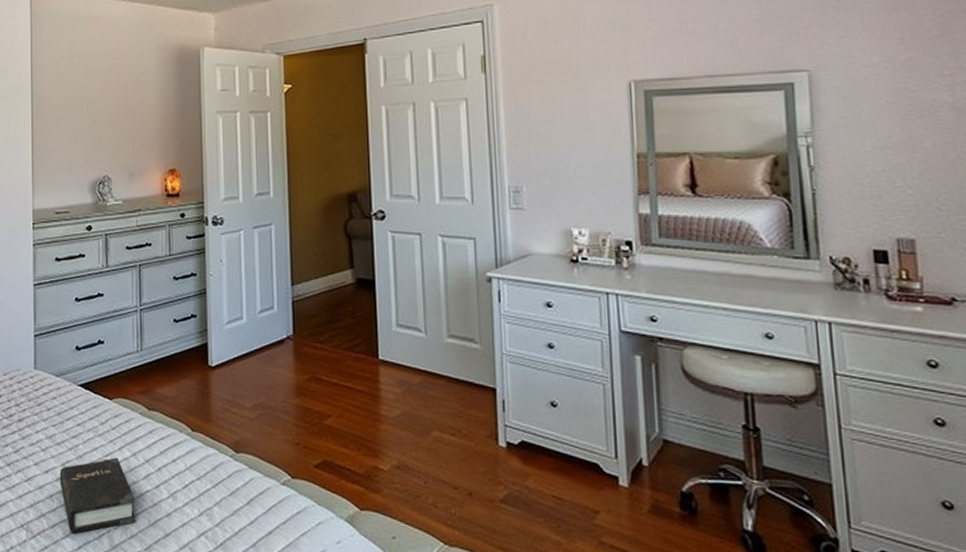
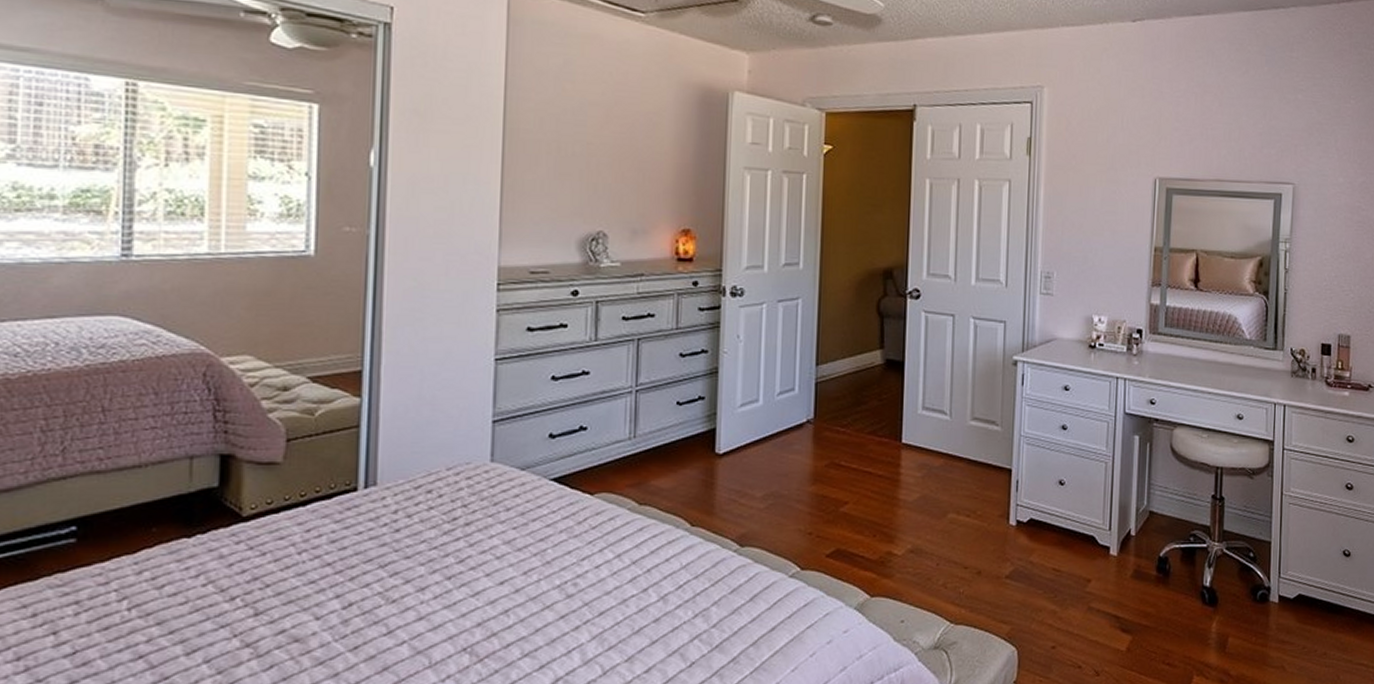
hardback book: present [59,457,136,534] -> none [519,560,617,652]

